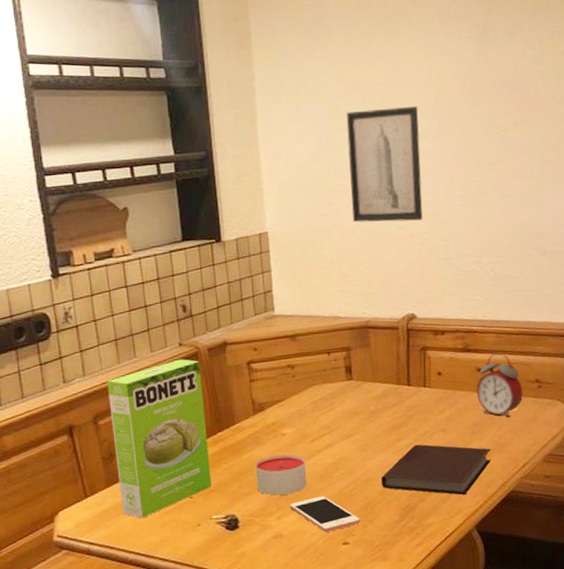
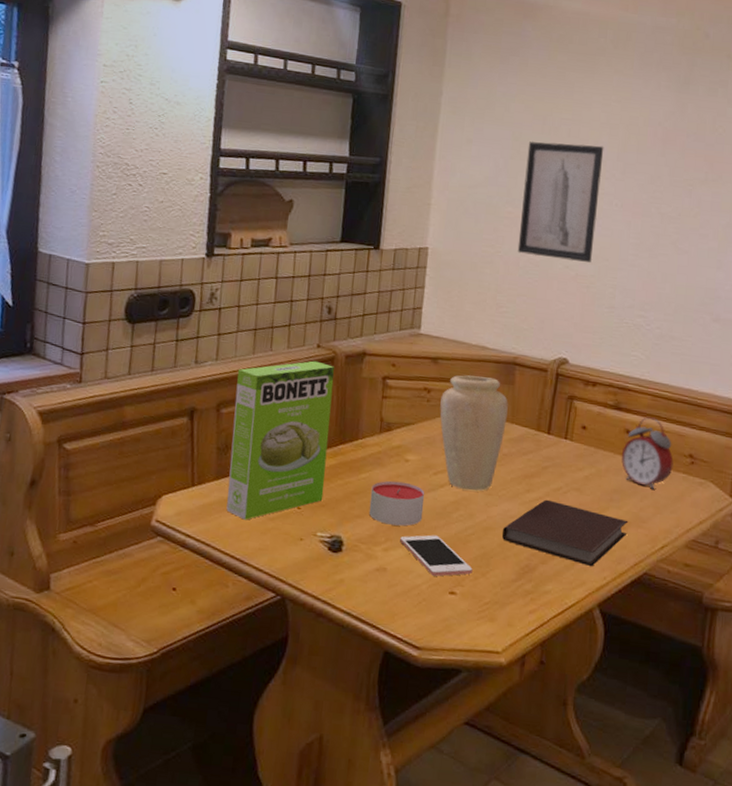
vase: none [305,344,369,451] -> present [440,375,508,491]

